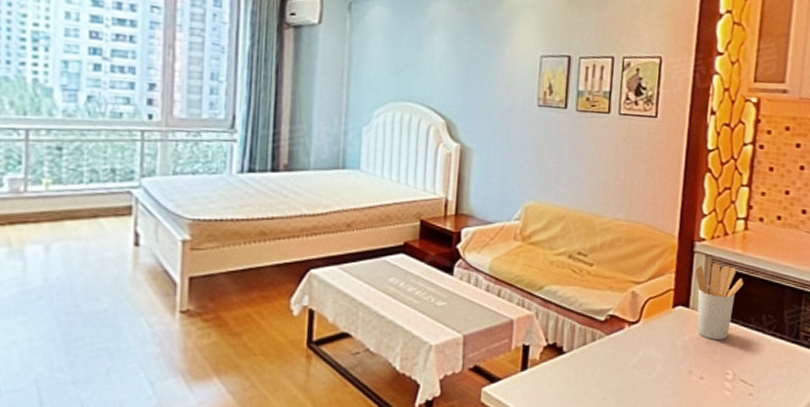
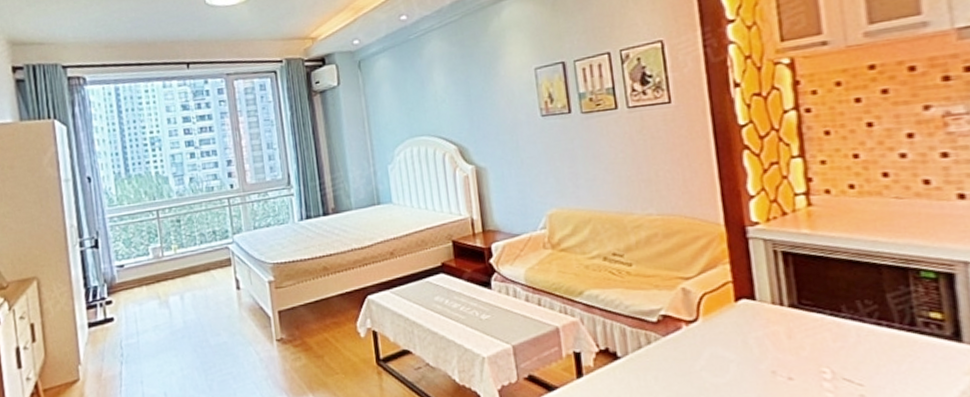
utensil holder: present [695,263,744,340] -> none [754,247,822,334]

